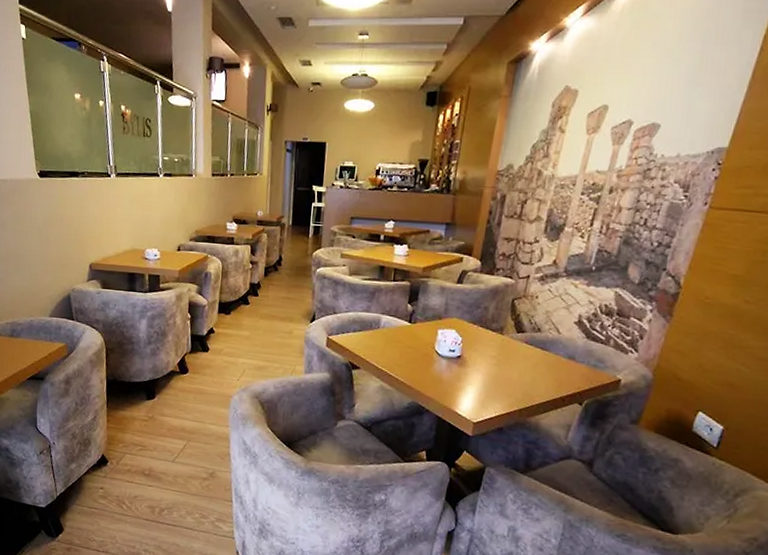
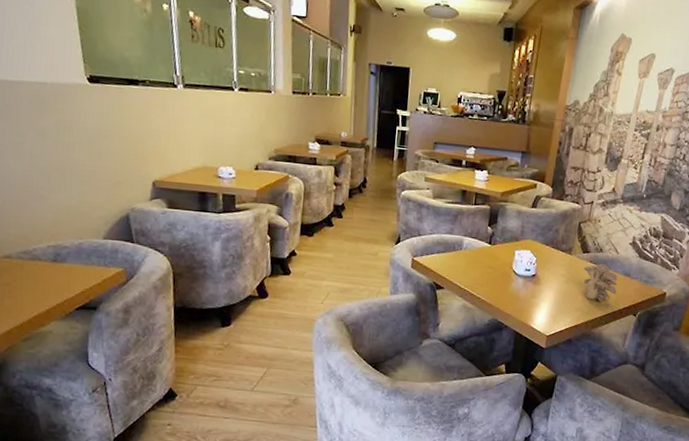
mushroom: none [517,345,559,388] -> present [583,263,618,302]

